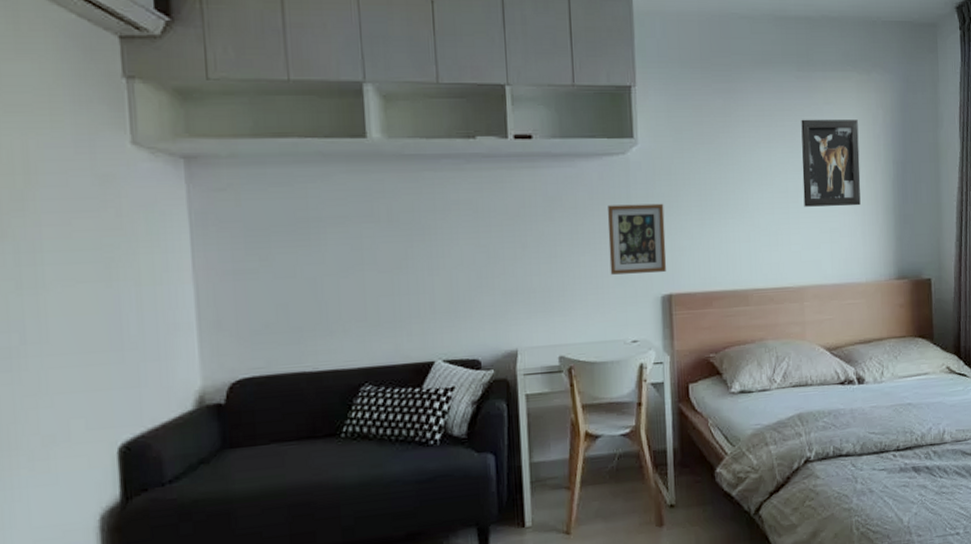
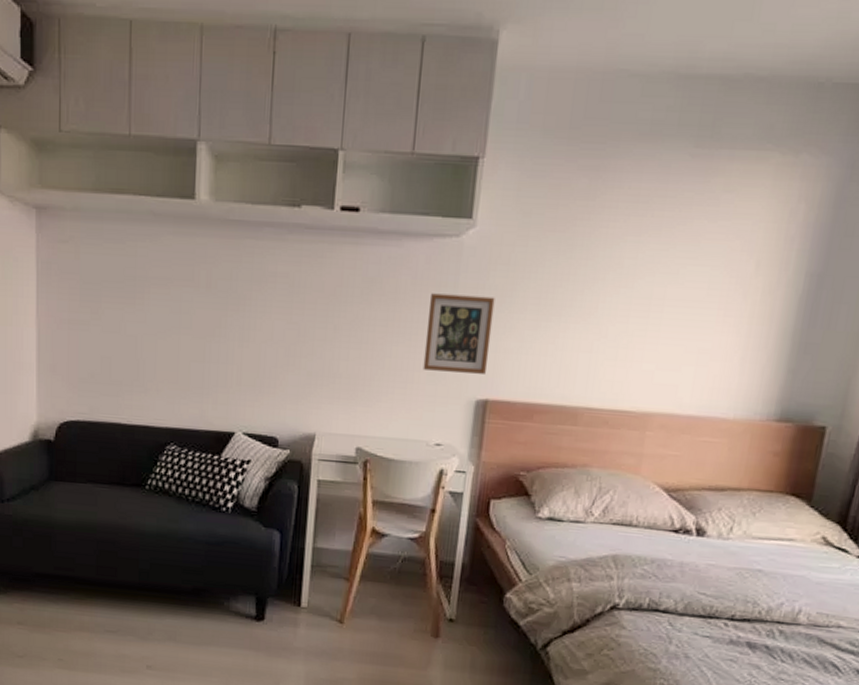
wall art: present [801,119,861,207] -> none [669,209,767,325]

